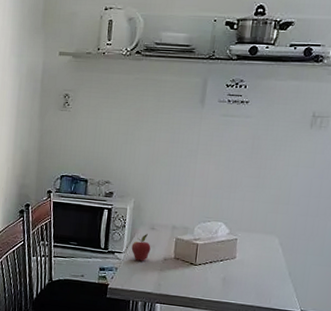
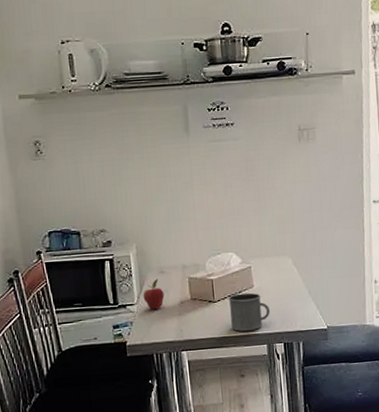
mug: none [207,261,247,299] -> present [228,292,270,332]

